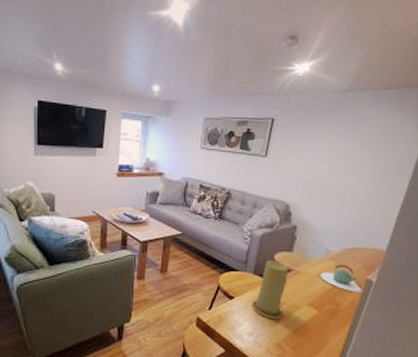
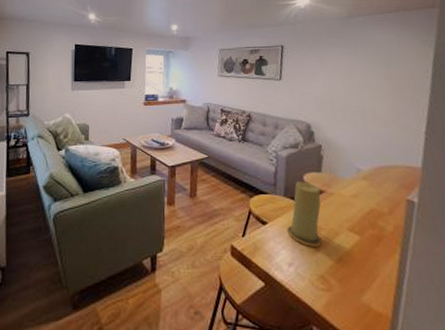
teapot: present [320,265,363,292] -> none [355,184,406,215]

